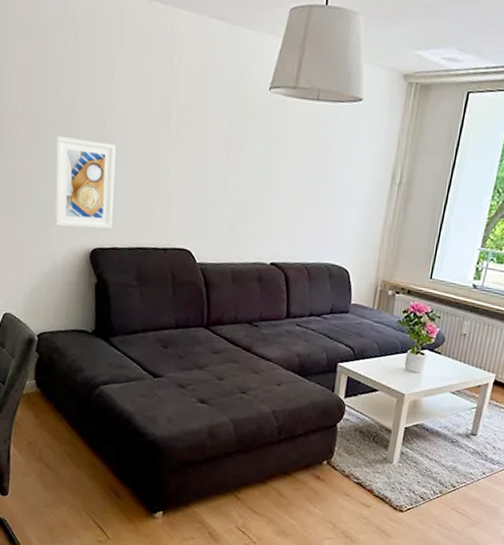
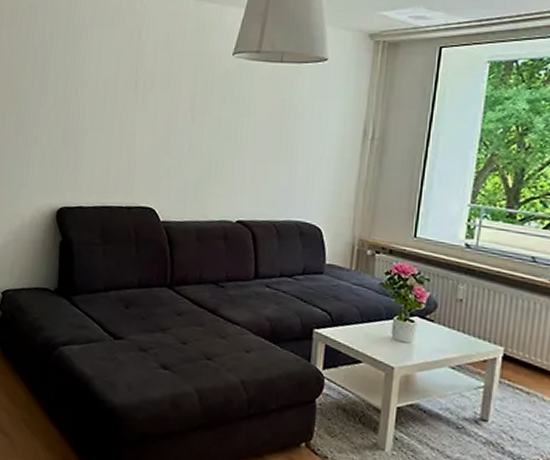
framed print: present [54,135,117,230] -> none [25,104,86,190]

